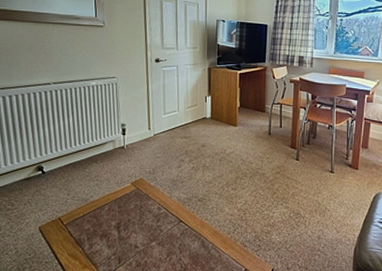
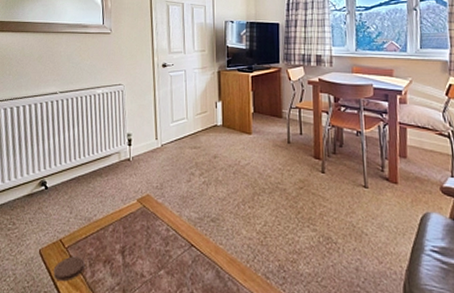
coaster: none [53,232,83,253] -> present [53,256,85,282]

